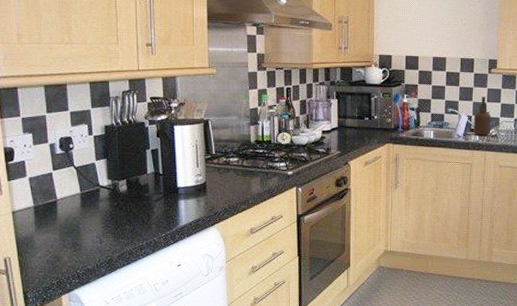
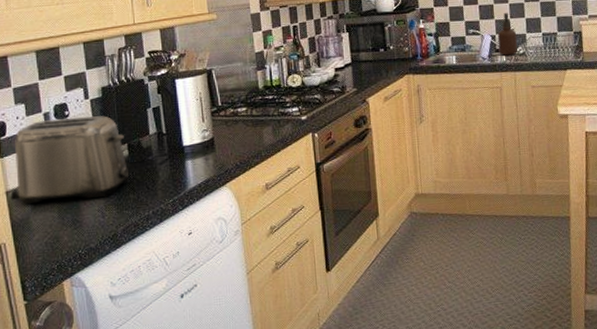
toaster: none [15,151,127,226] -> present [9,116,130,205]

